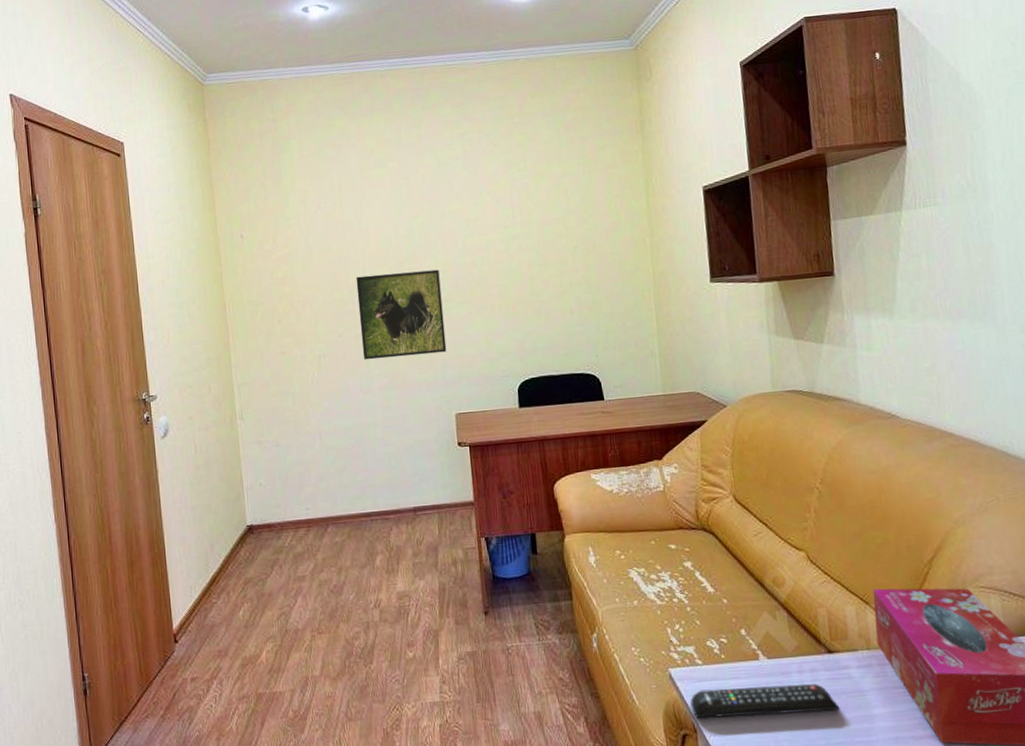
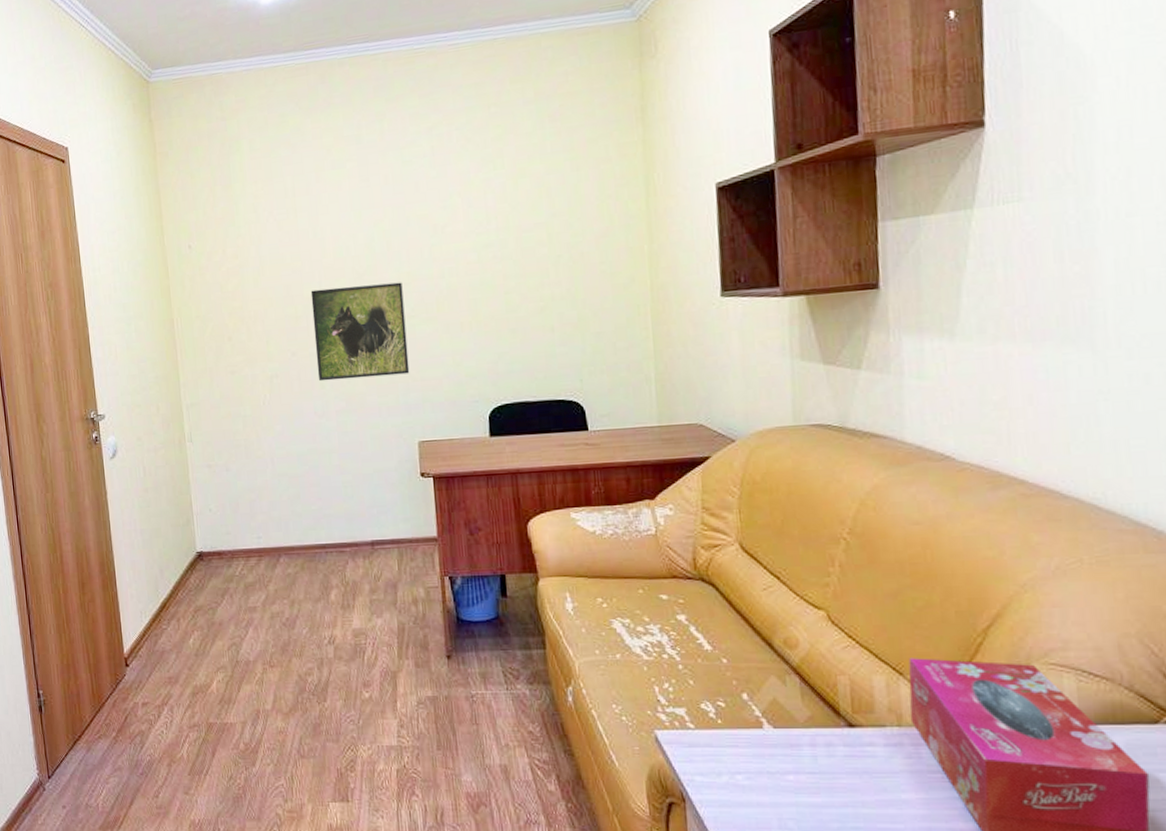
remote control: present [690,684,840,719] -> none [679,756,860,792]

